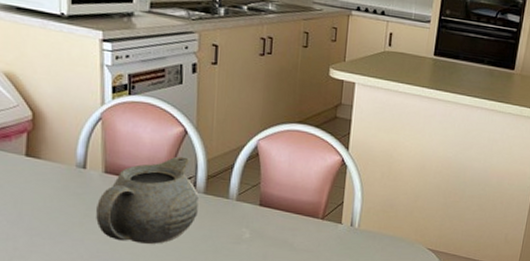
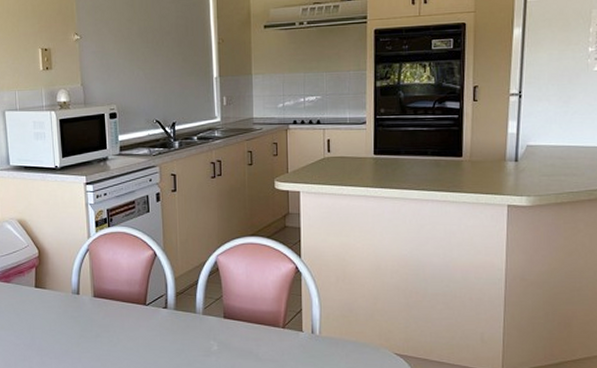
teapot: present [96,156,199,244] -> none [89,277,171,359]

